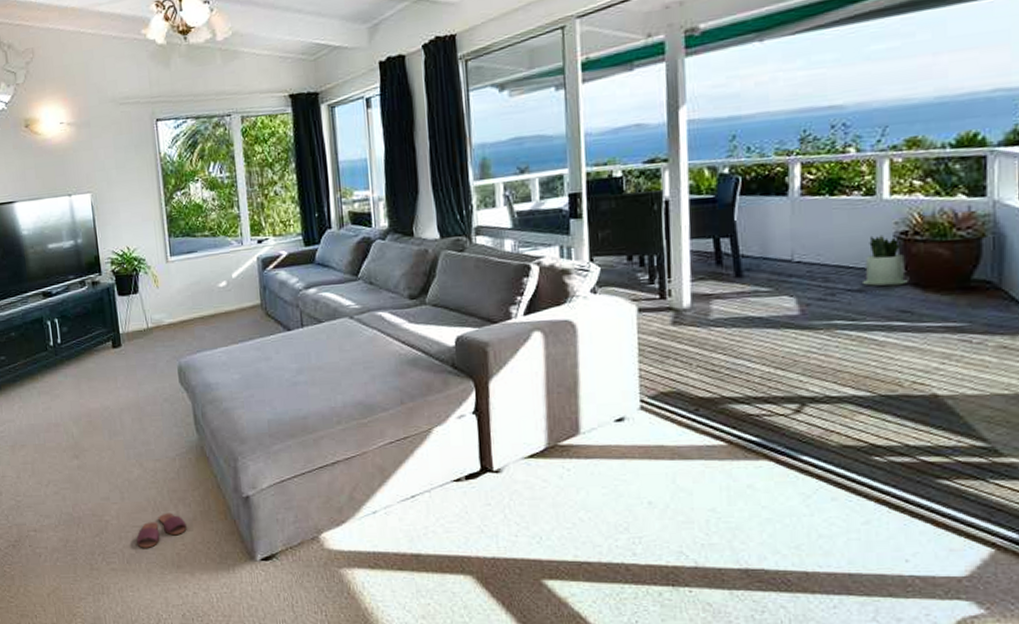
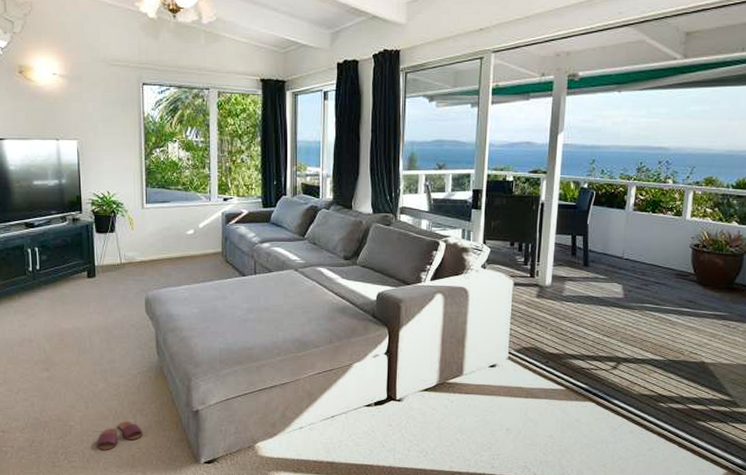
planter: present [861,234,908,287] -> none [666,245,696,283]

